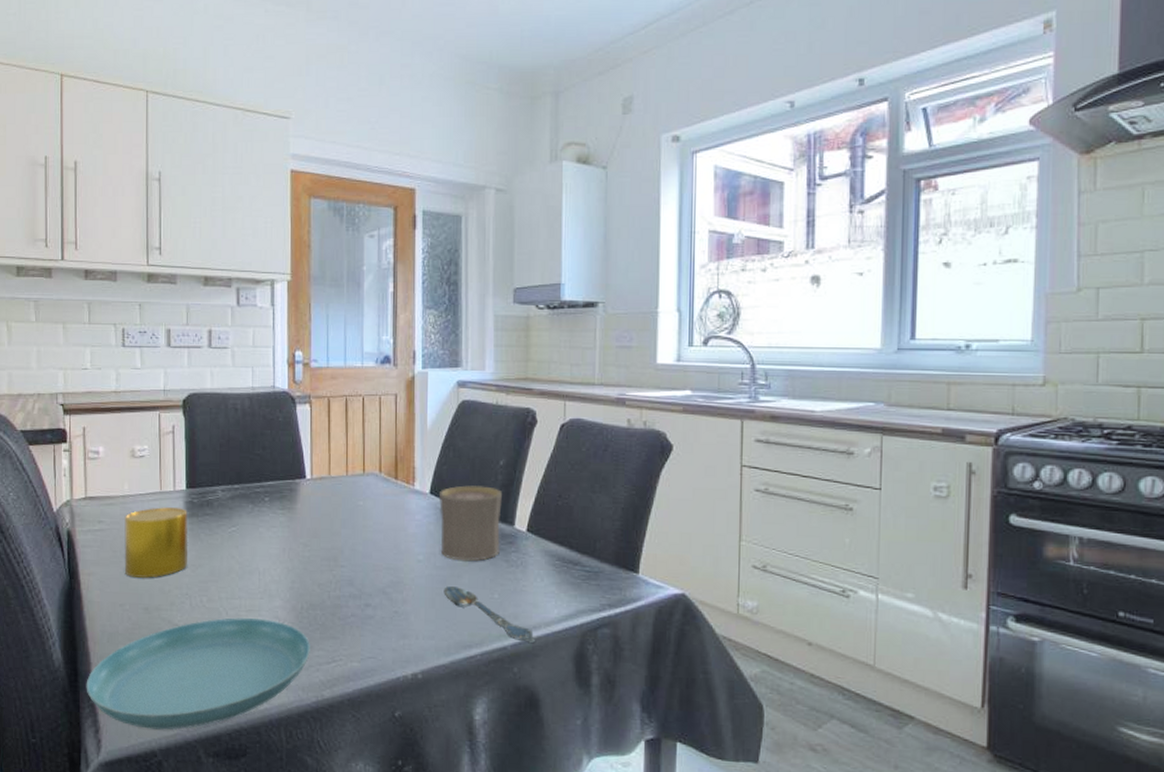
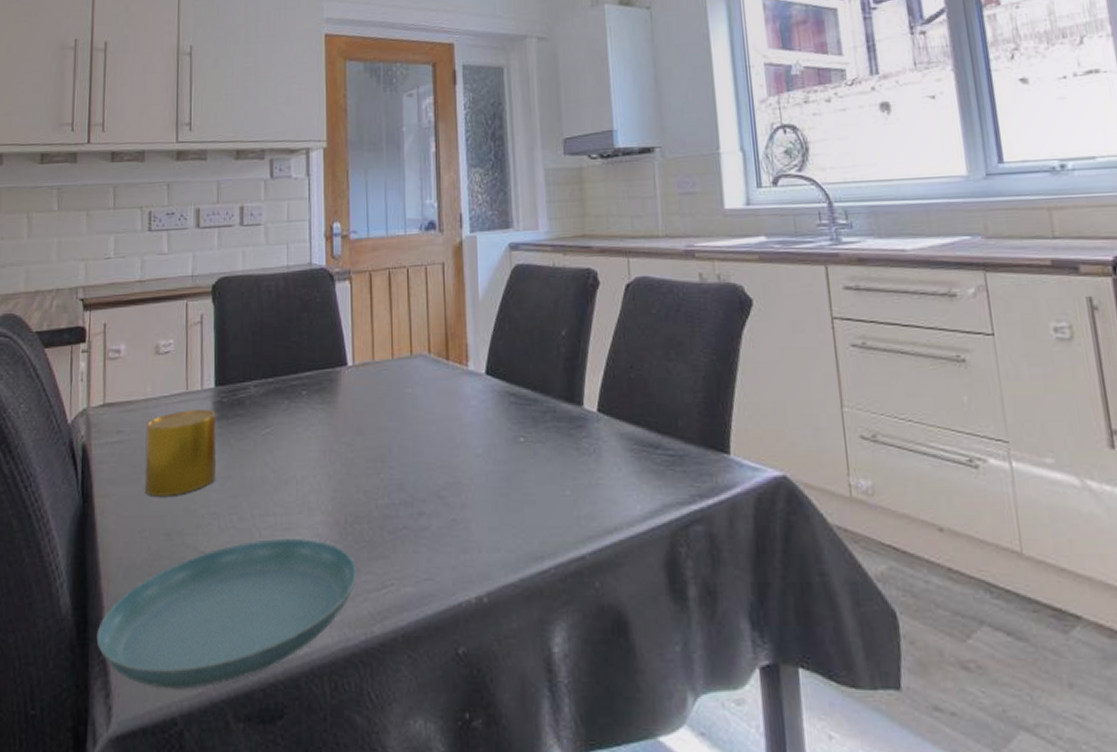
cup: present [439,485,502,561] -> none [497,361,569,453]
spoon: present [444,586,535,644] -> none [507,484,617,550]

